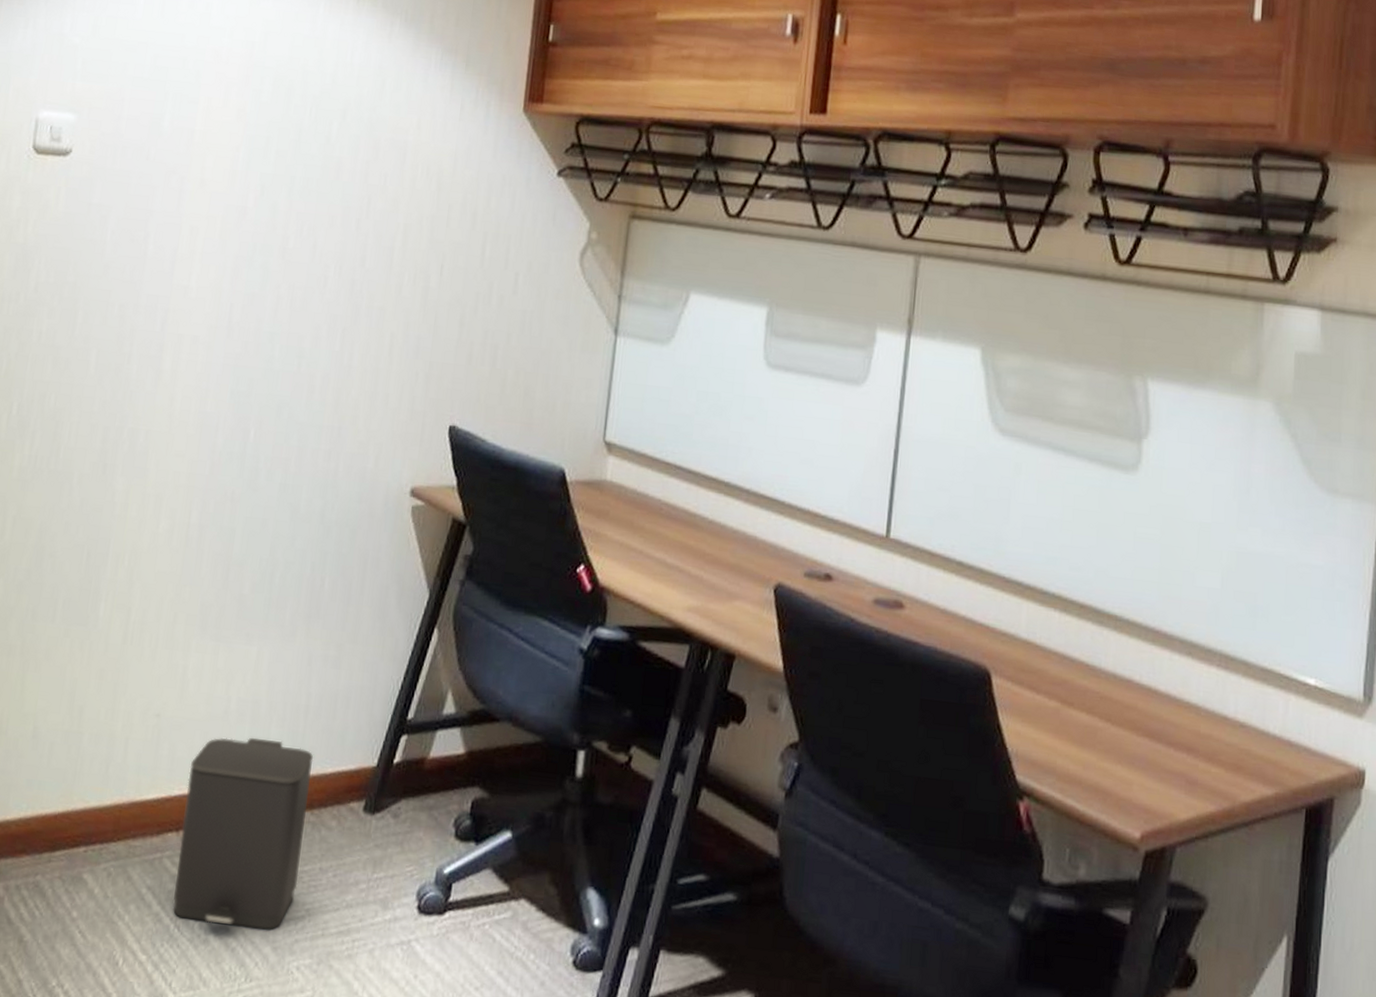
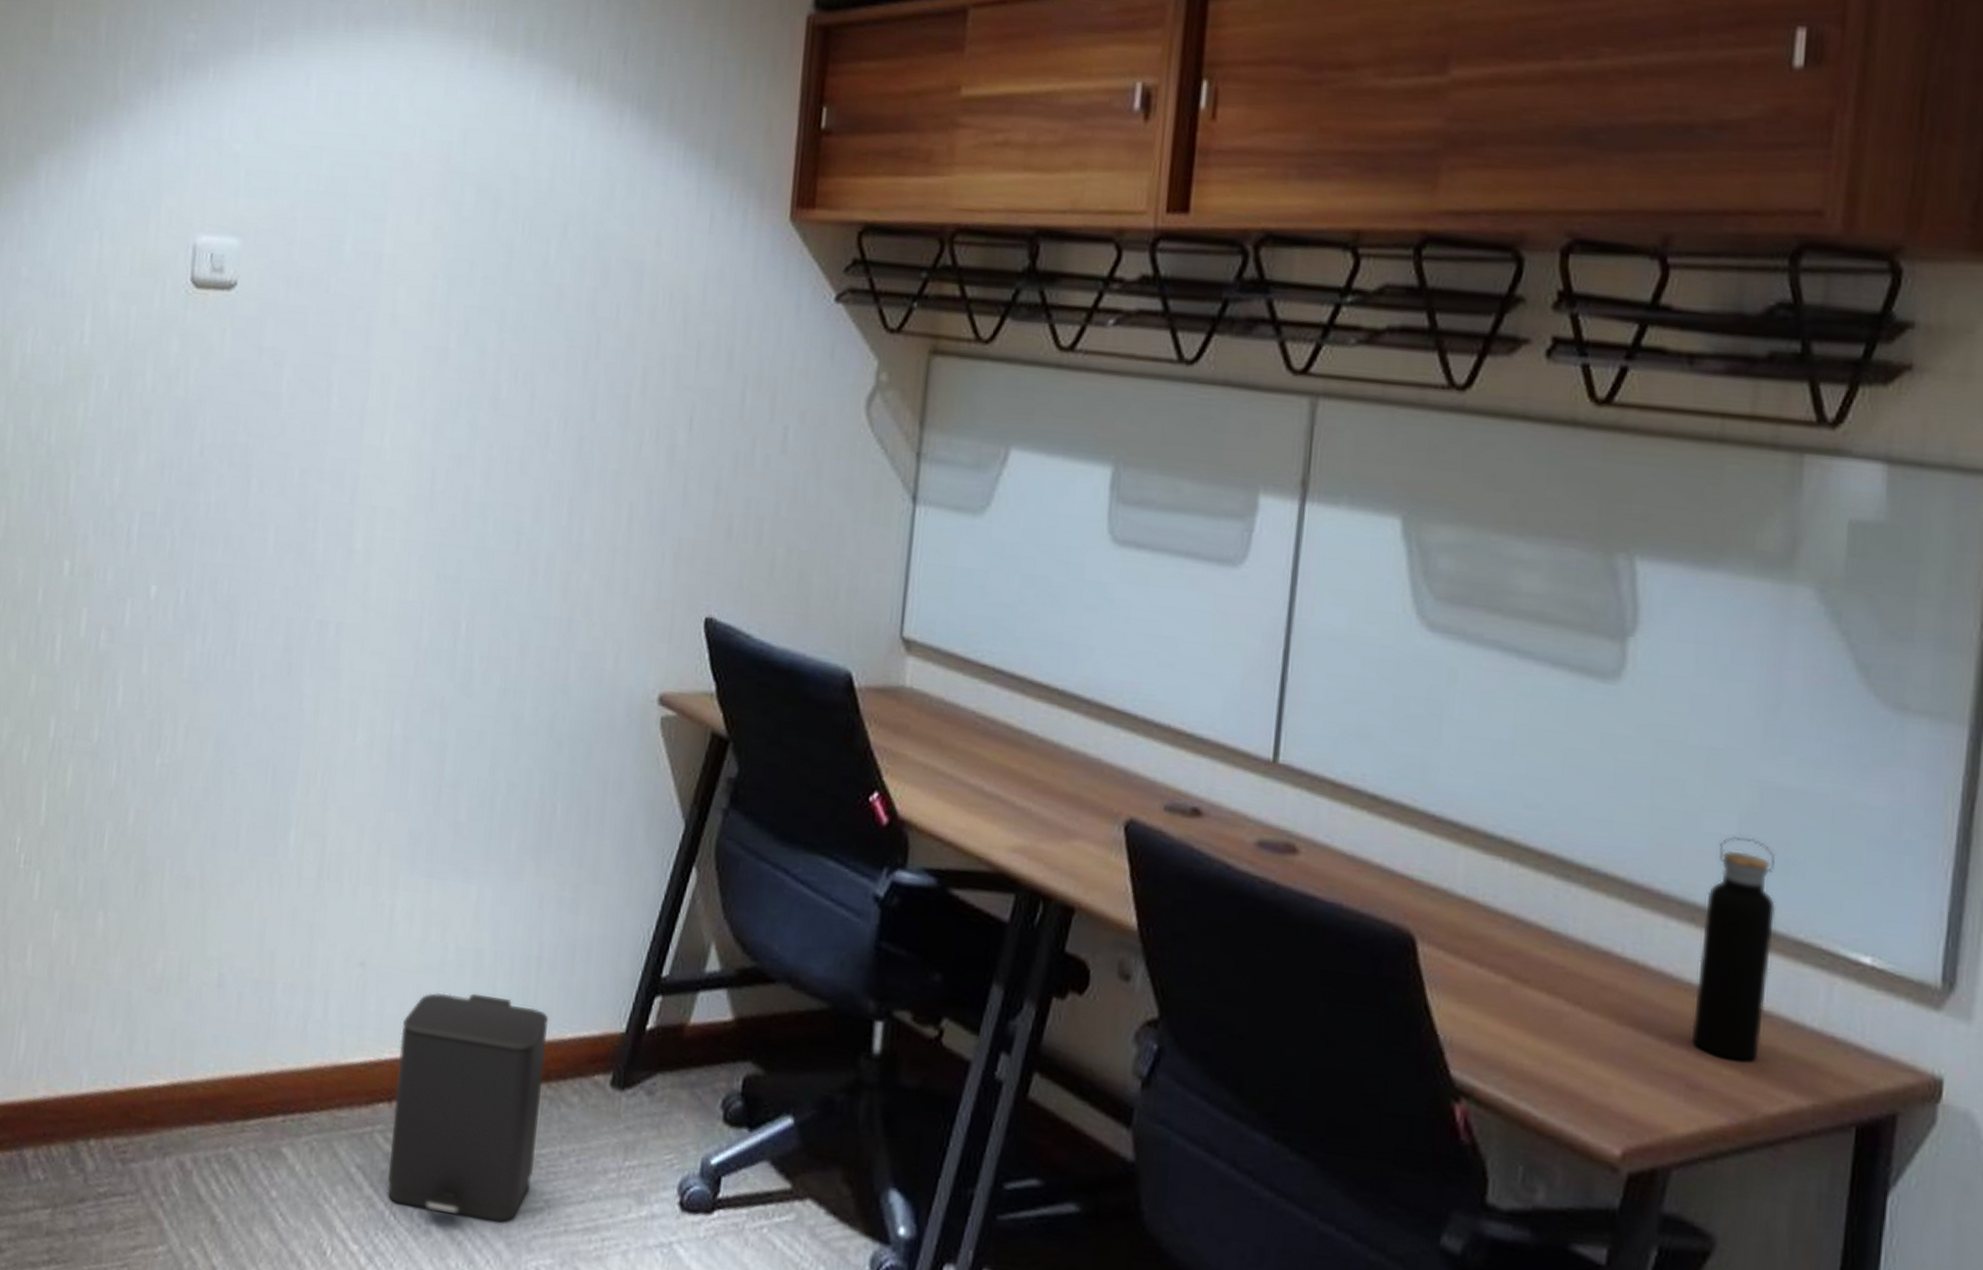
water bottle: none [1189,589,1248,762] -> present [1691,836,1775,1062]

